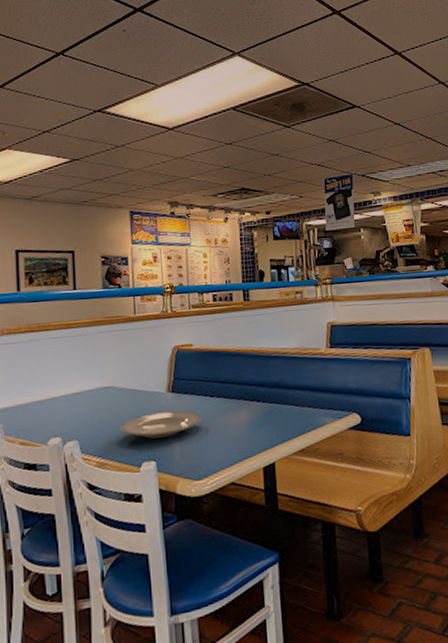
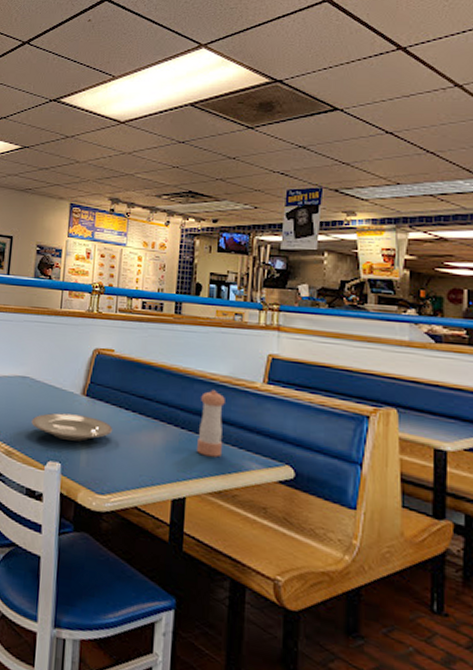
pepper shaker: none [277,362,301,422] -> present [197,390,225,458]

